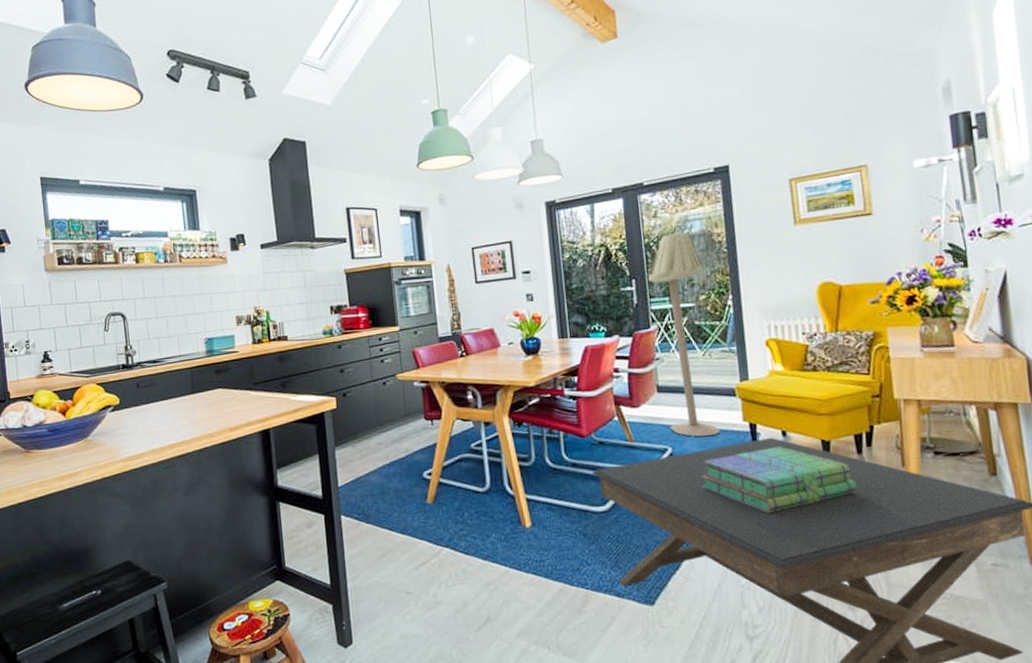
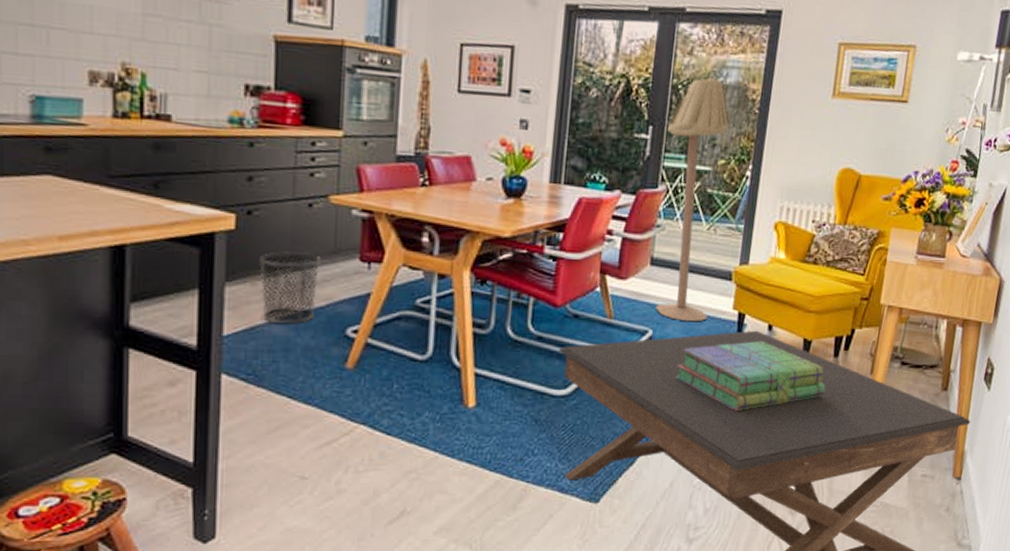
waste bin: none [356,418,399,474] -> present [260,251,321,325]

